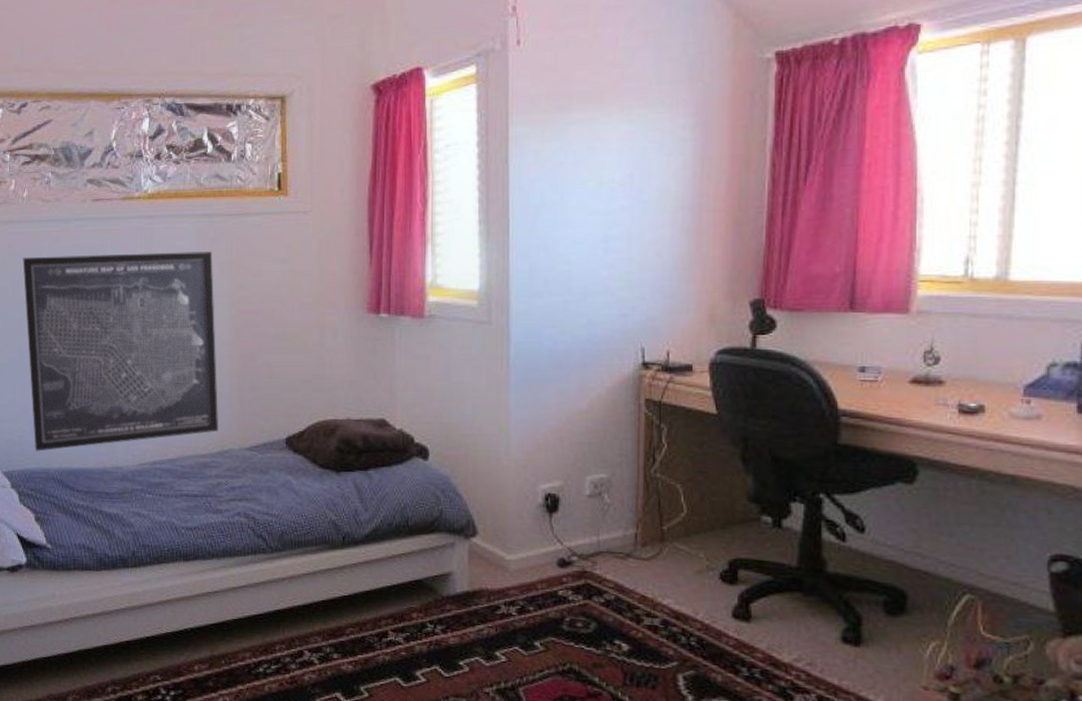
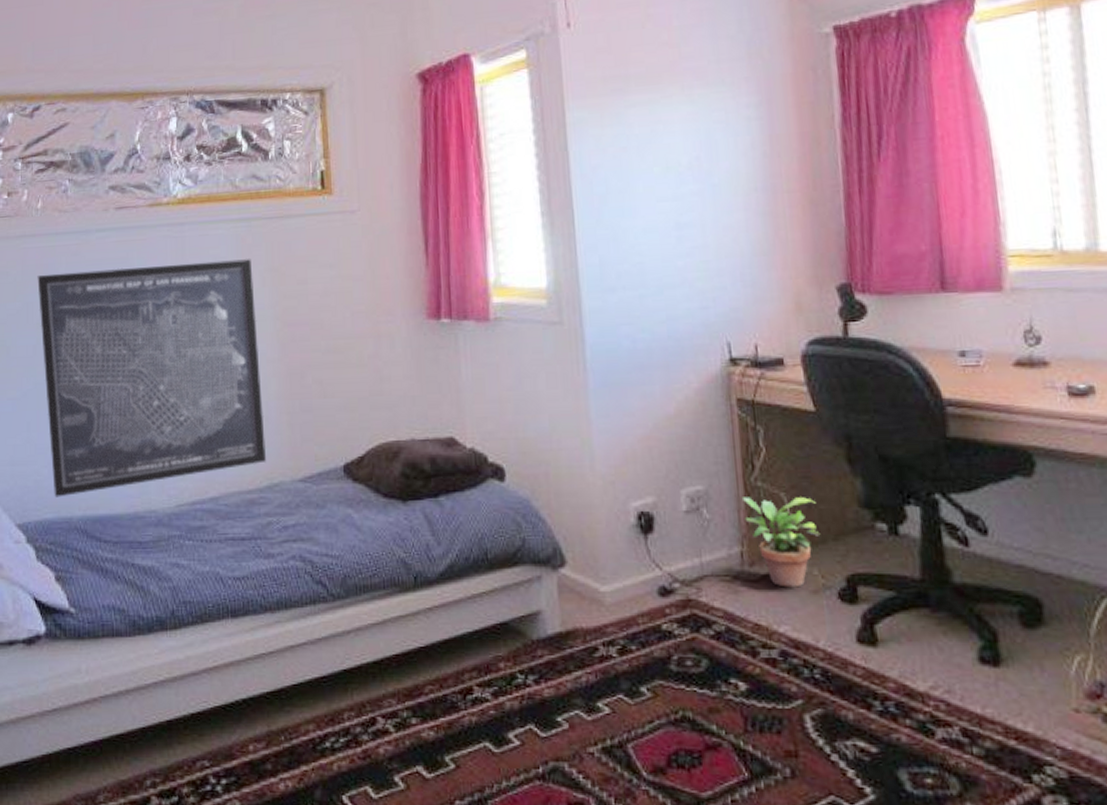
potted plant: none [640,486,710,567] -> present [741,497,821,588]

